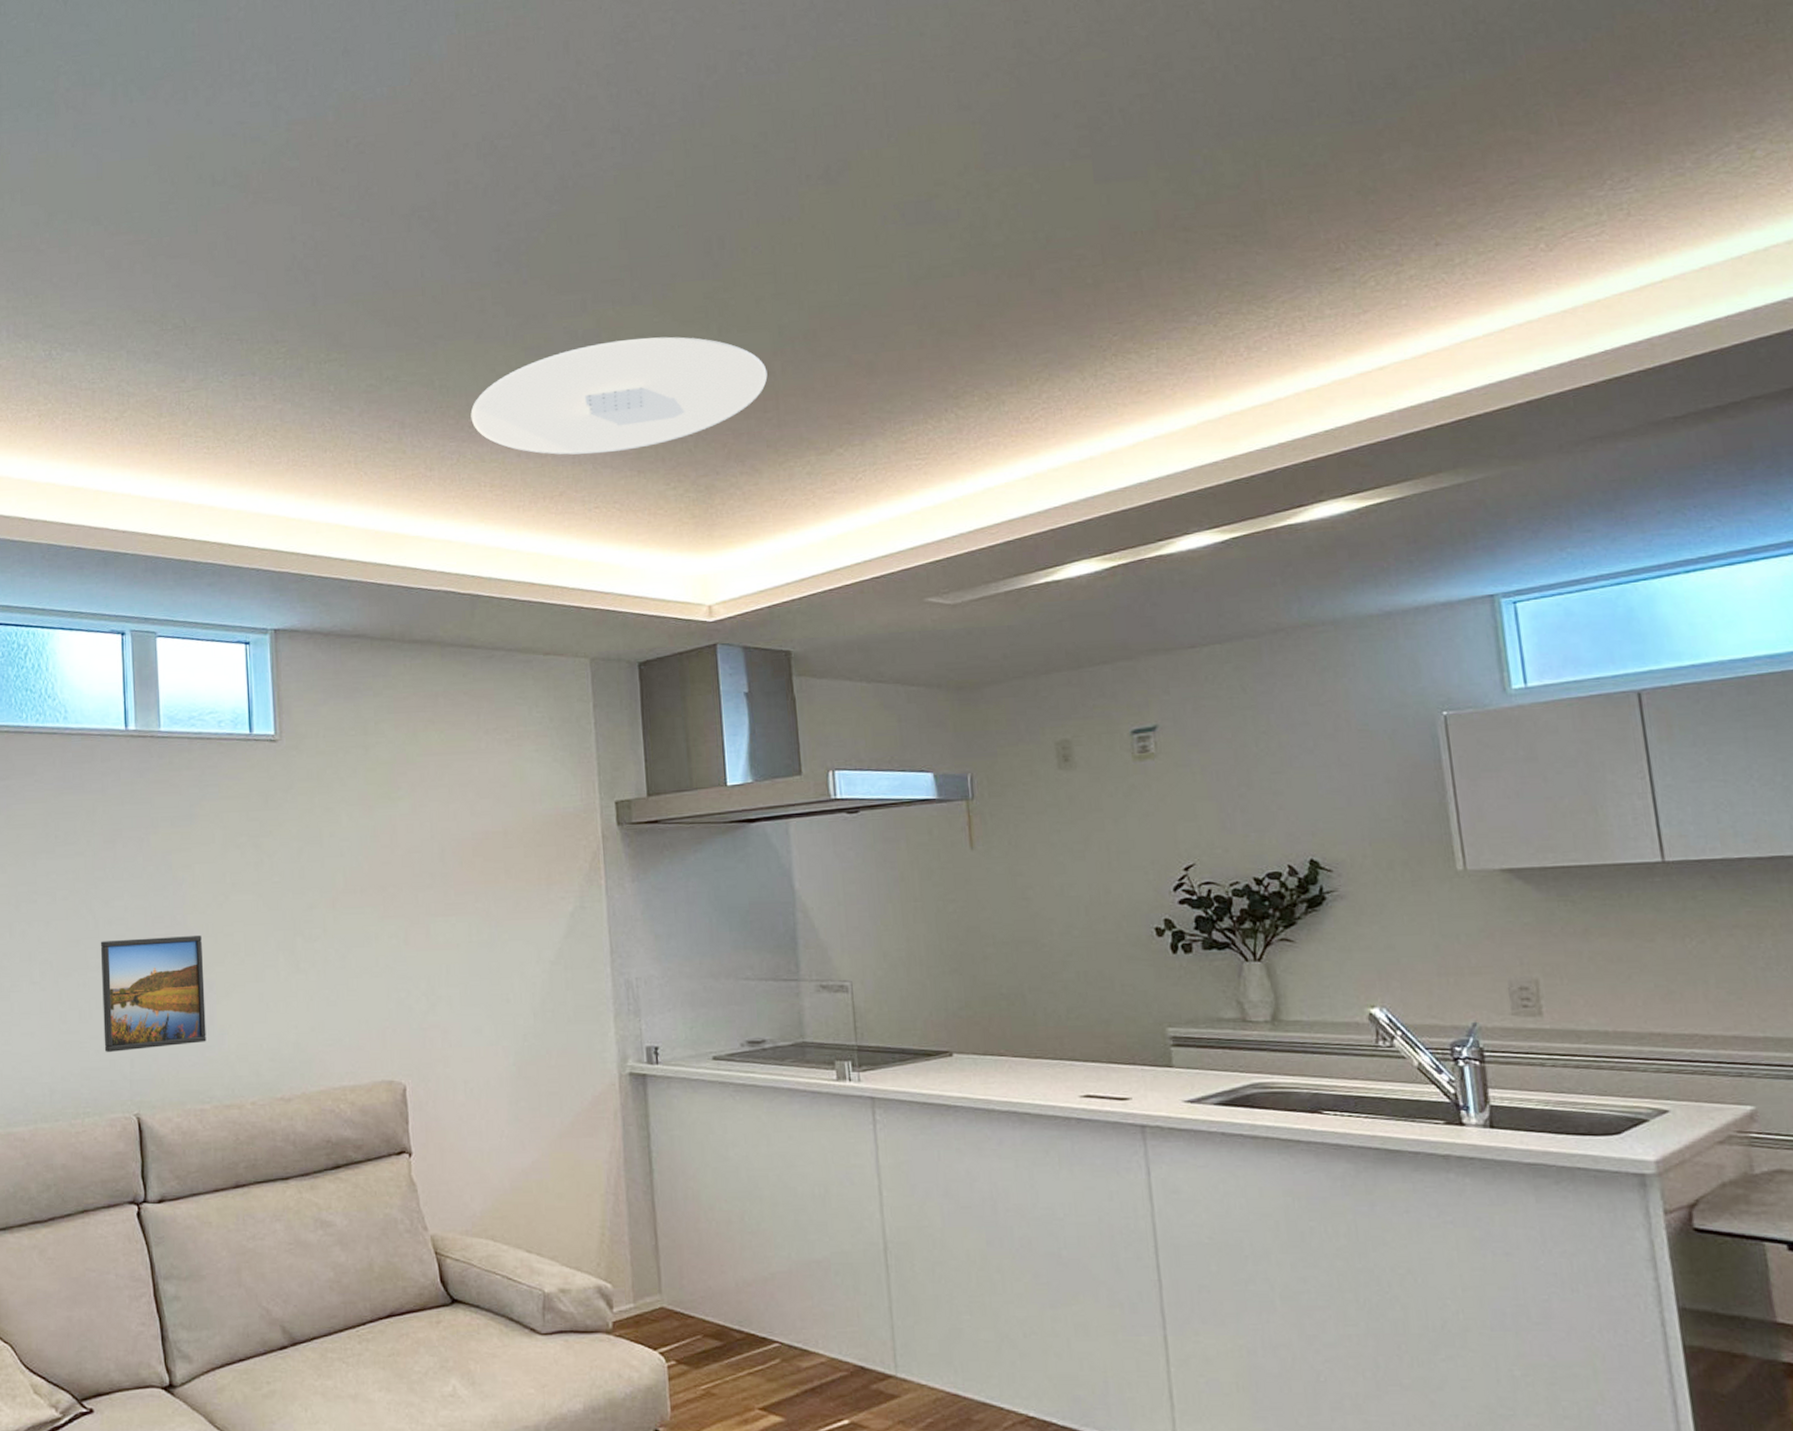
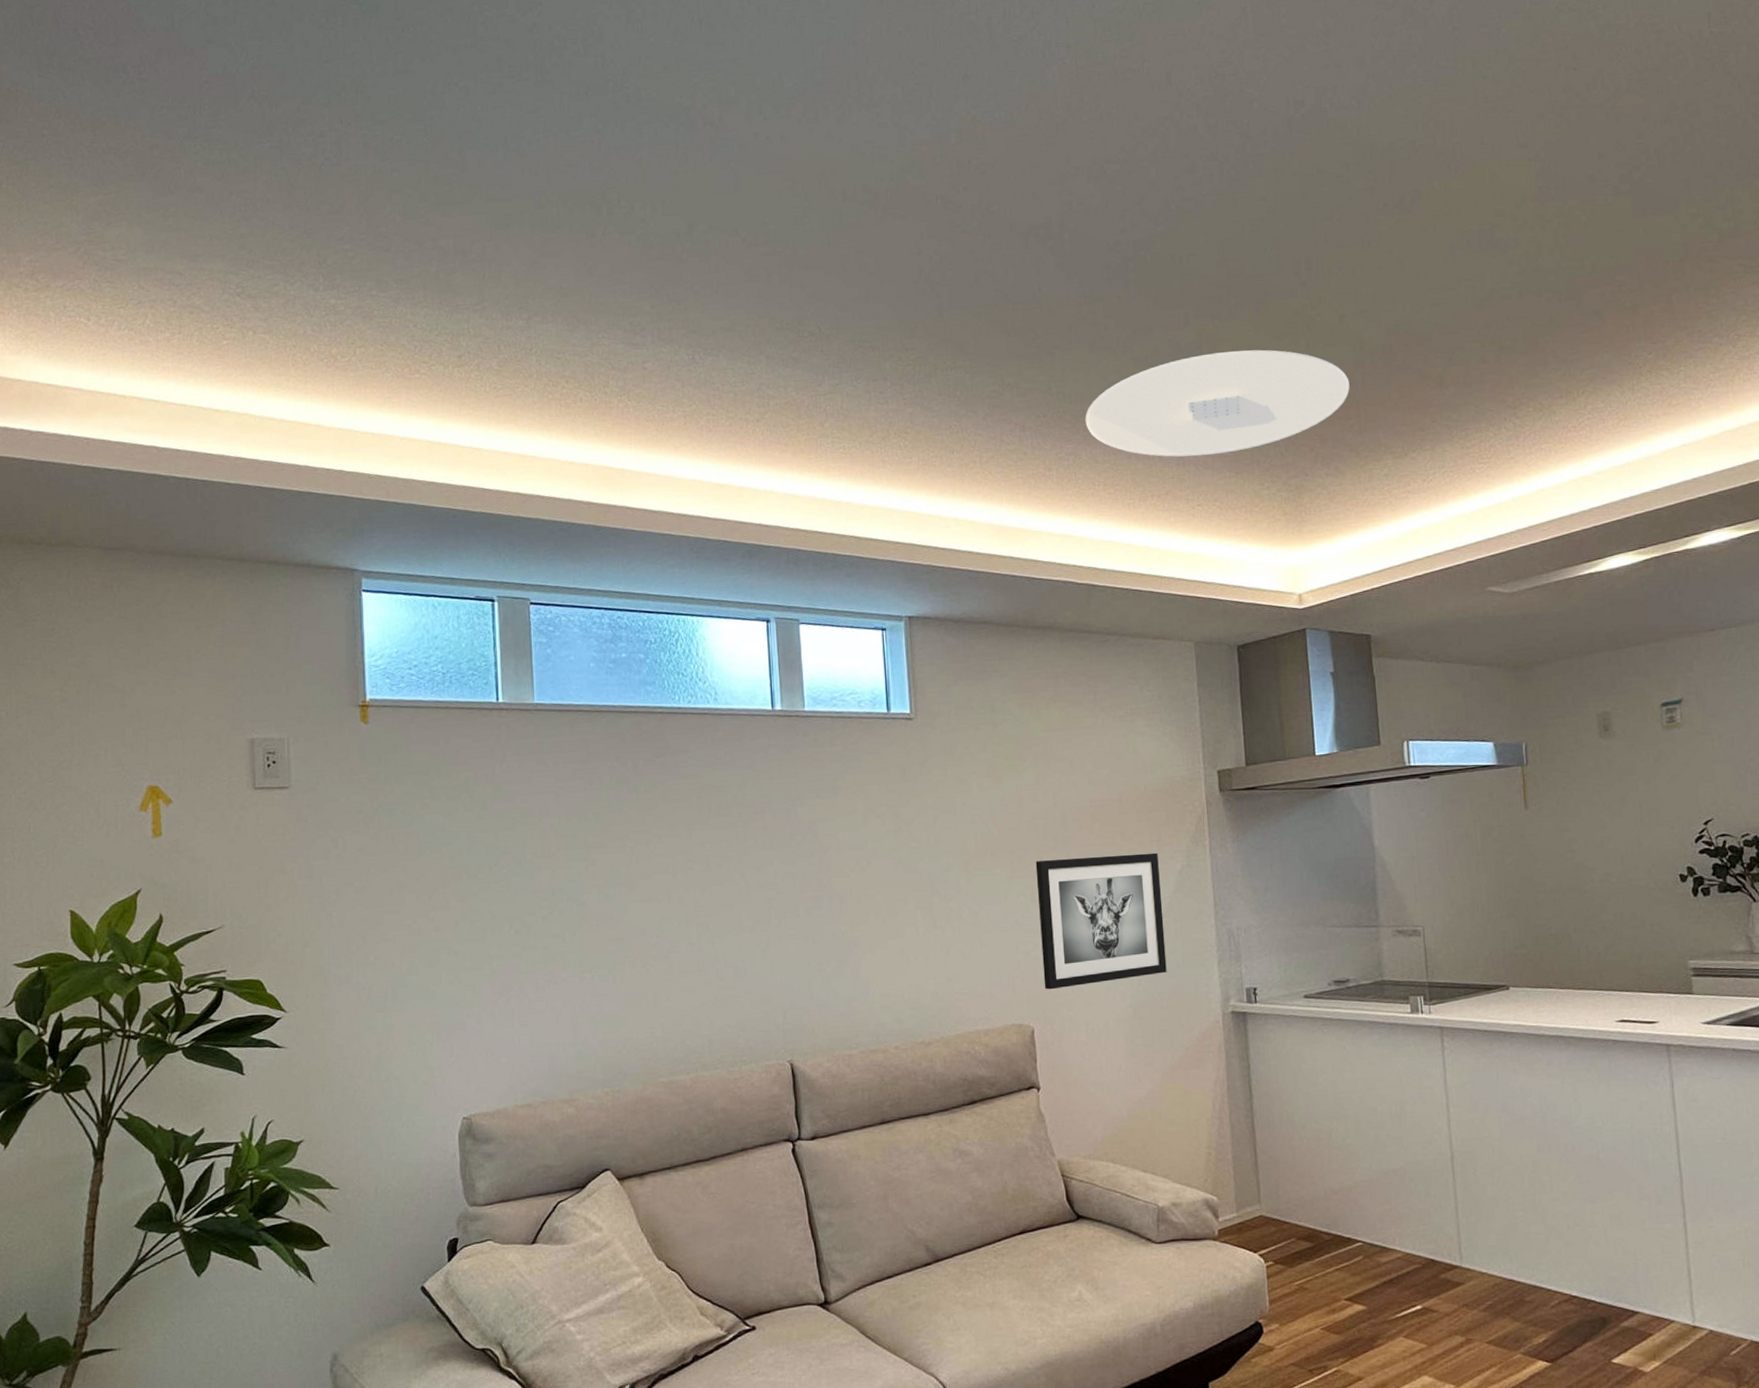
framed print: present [100,936,207,1052] -> none [752,897,853,1005]
wall art: none [410,892,556,1043] -> present [1035,852,1167,990]

